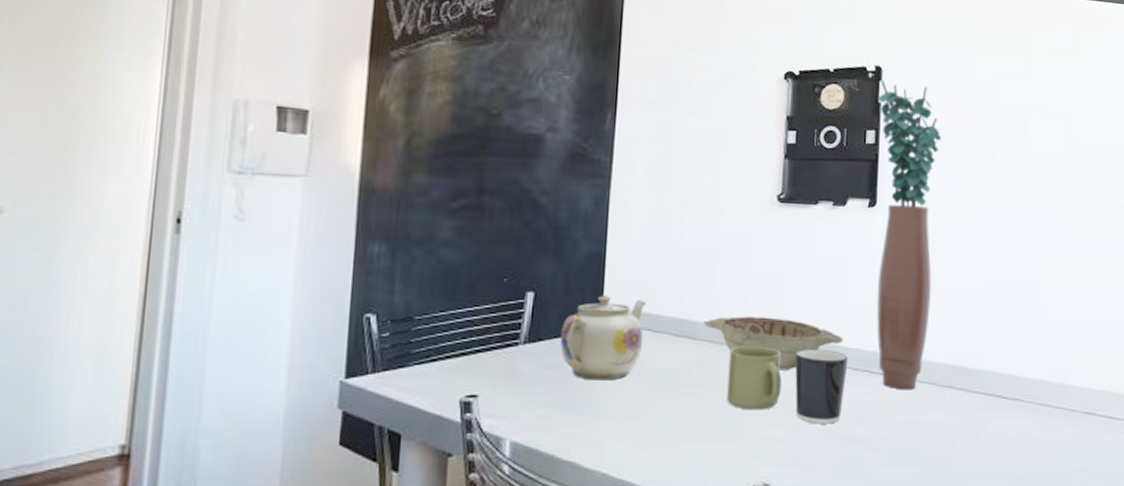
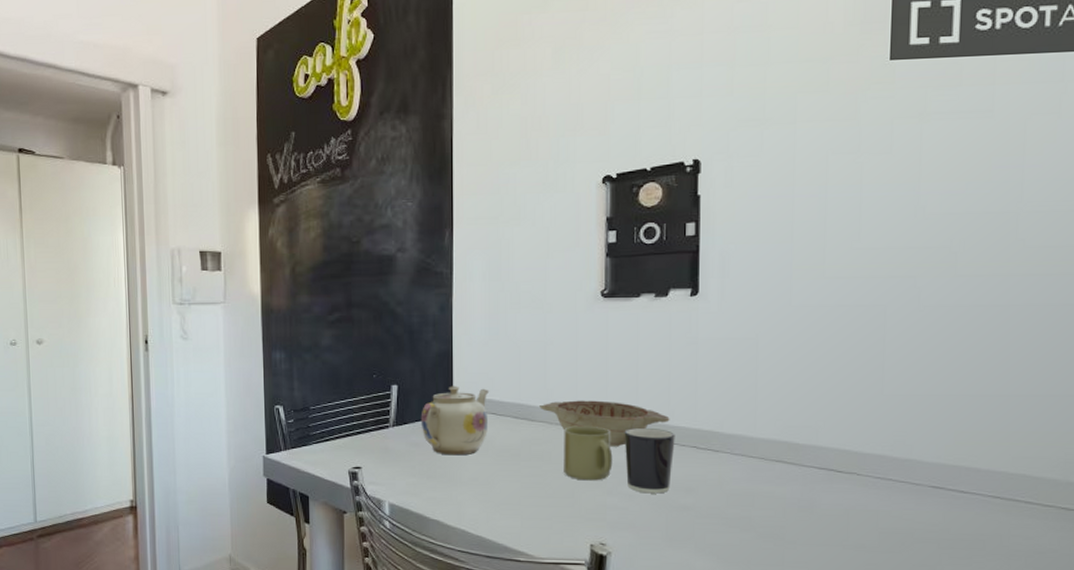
vase: present [876,79,942,389] -> none [696,172,766,463]

